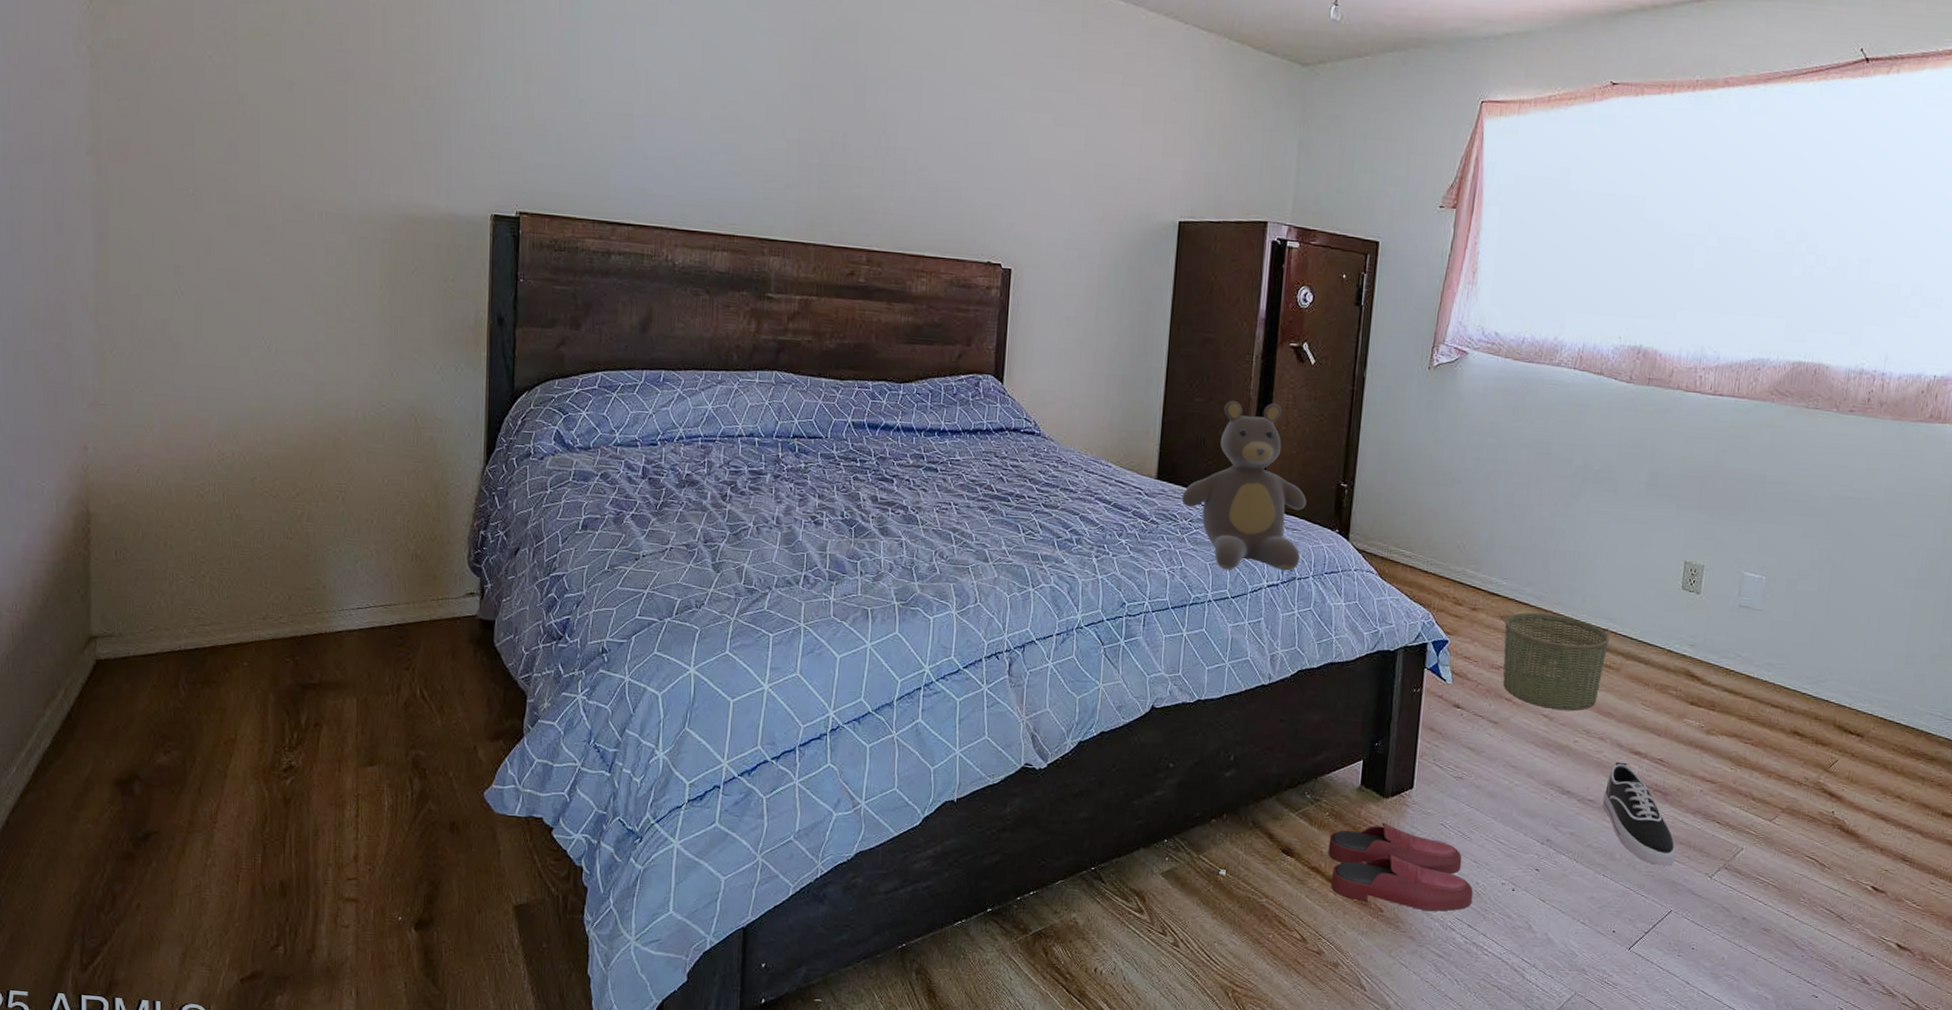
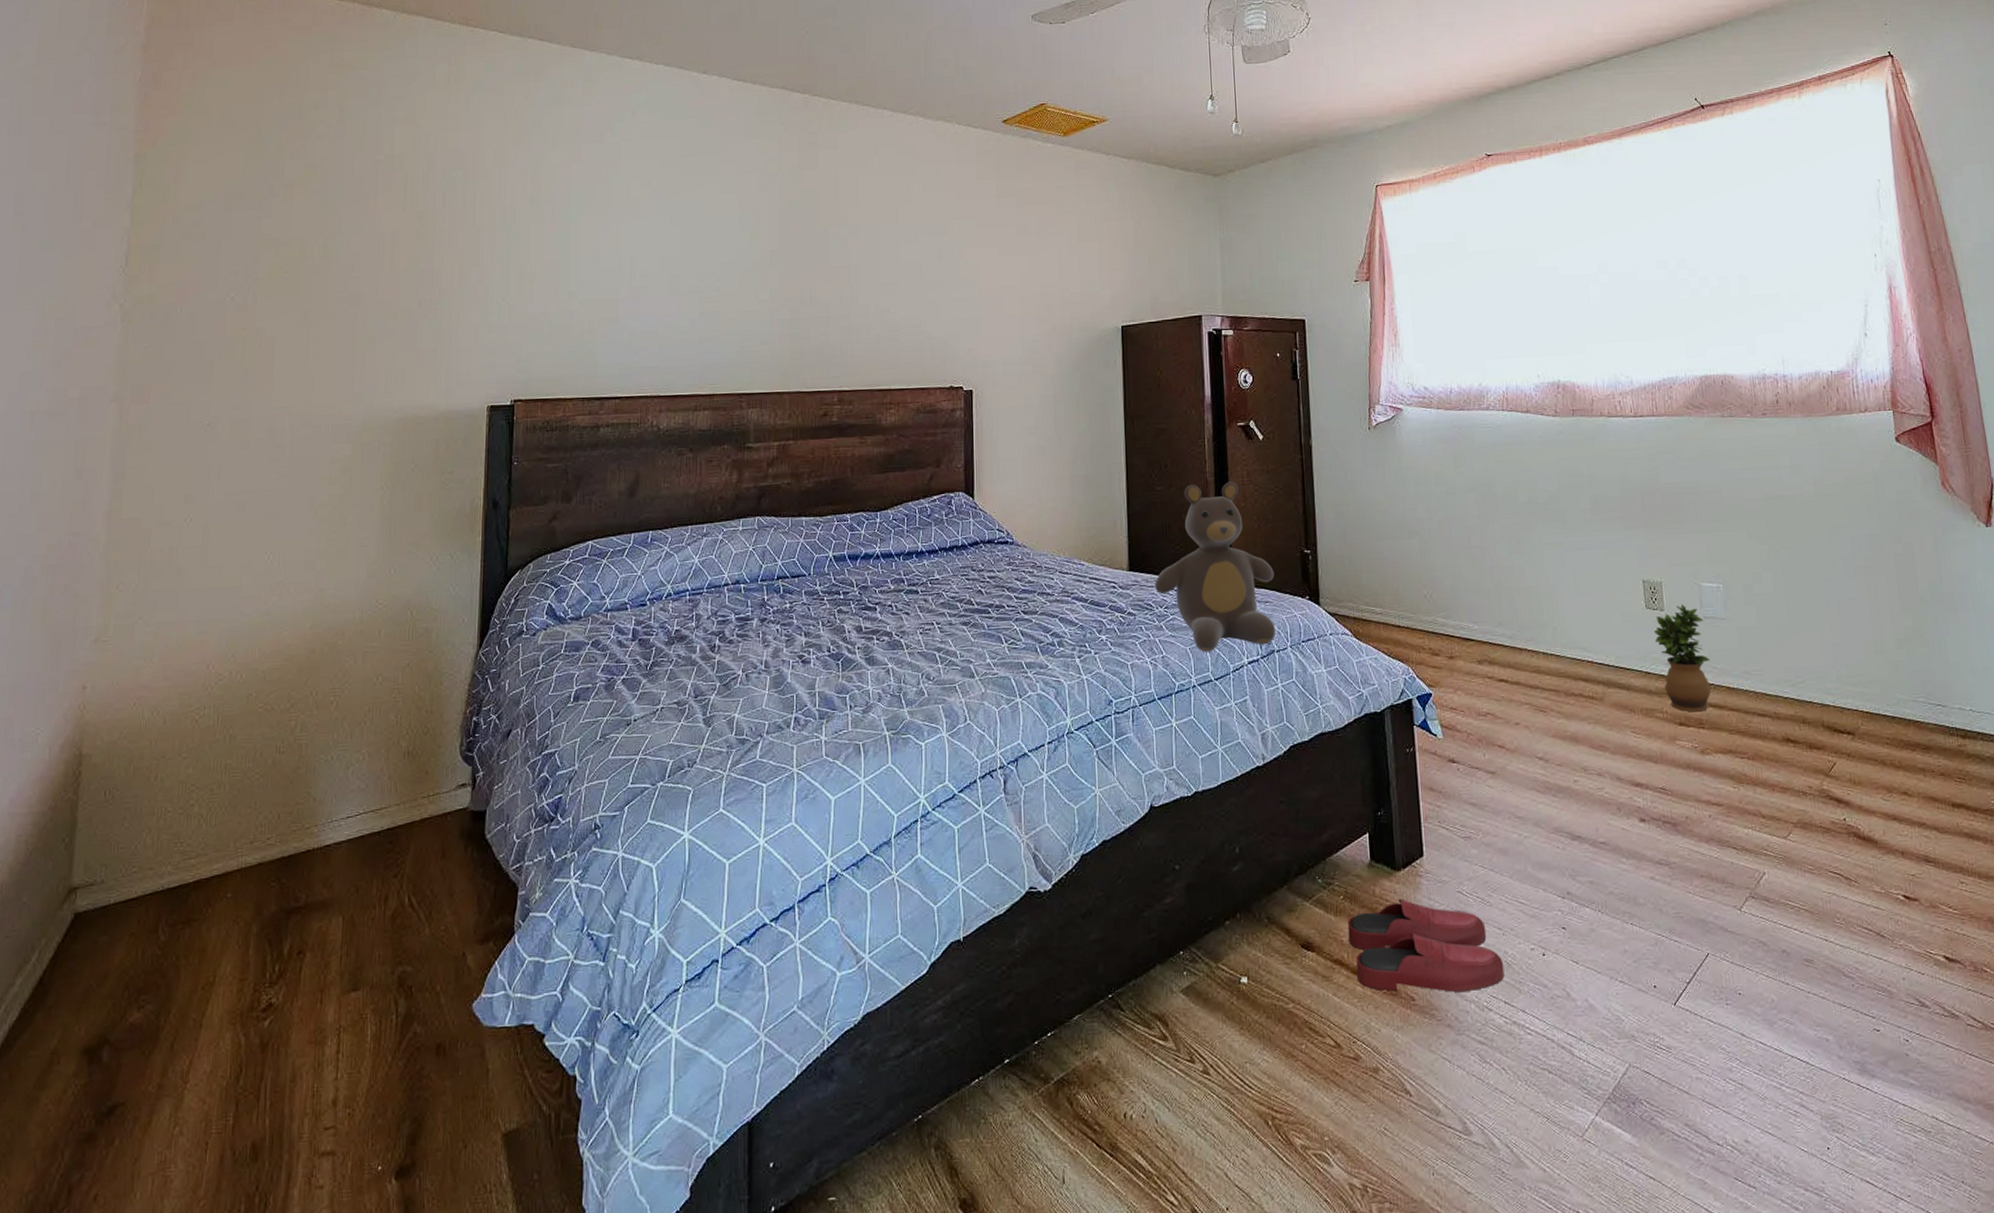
basket: present [1503,612,1611,711] -> none [1482,651,1588,750]
shoe: present [1602,761,1676,866] -> none [1614,796,1700,904]
potted plant: none [1683,590,1739,695] -> present [1654,604,1712,712]

